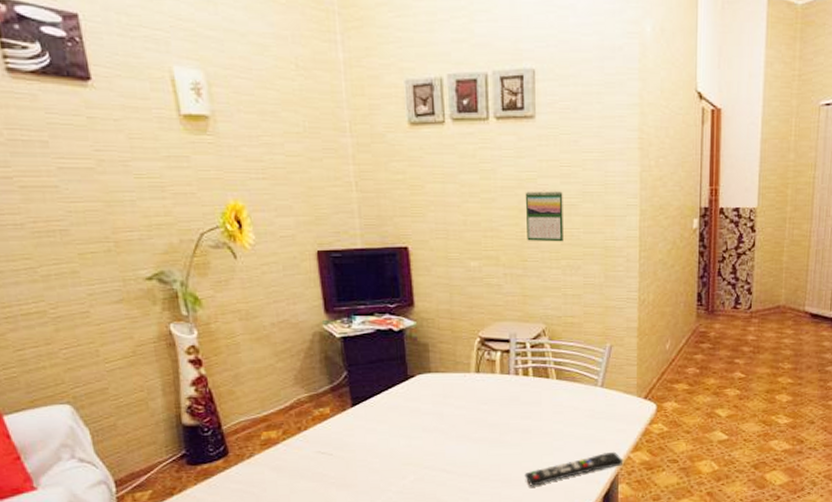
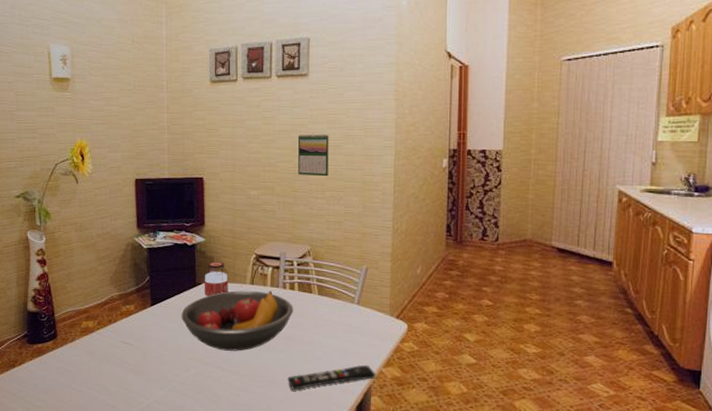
fruit bowl: none [391,379,528,451] -> present [181,291,293,351]
jar: none [418,348,449,392] -> present [204,261,229,298]

